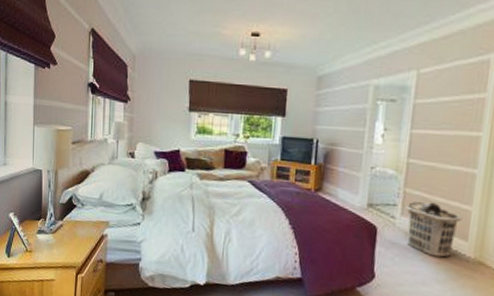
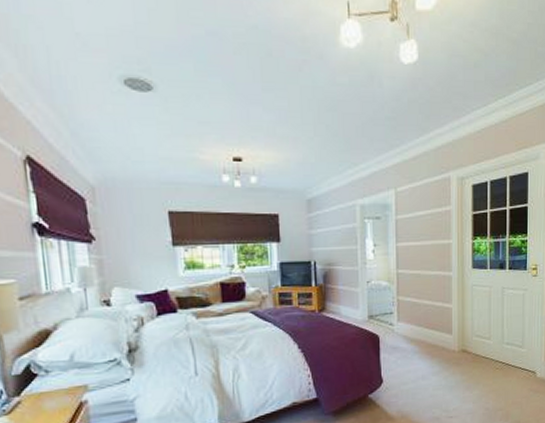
clothes hamper: present [406,202,463,258] -> none [401,305,446,353]

